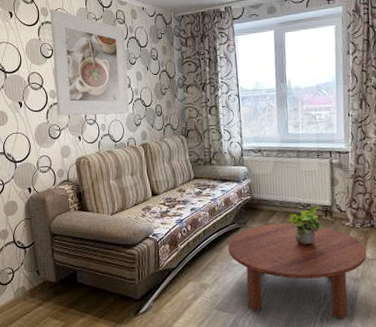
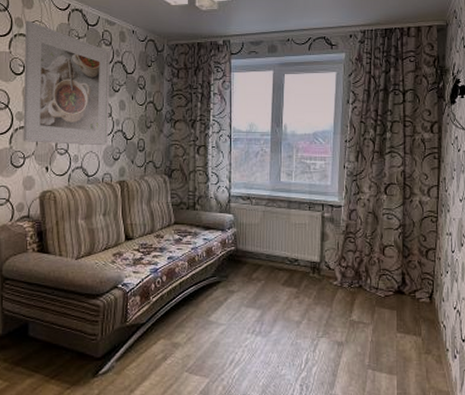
coffee table: present [228,223,367,320] -> none [206,278,353,387]
potted plant: present [288,205,324,245] -> none [274,261,311,304]

